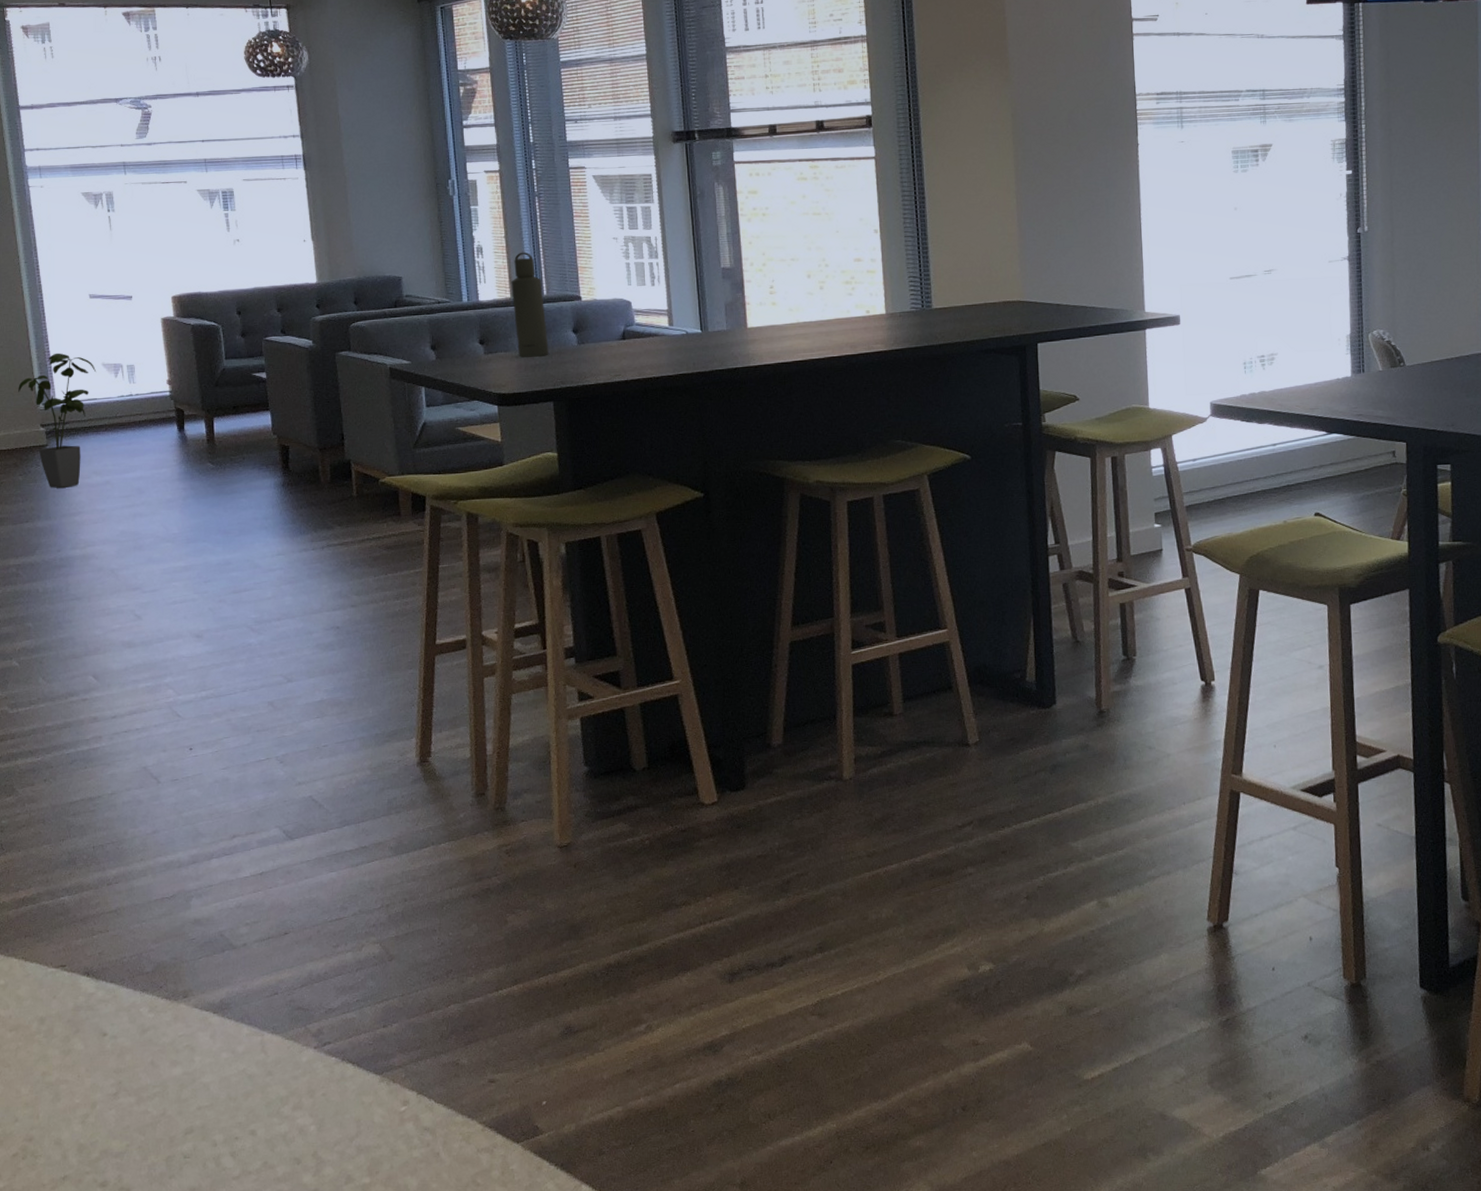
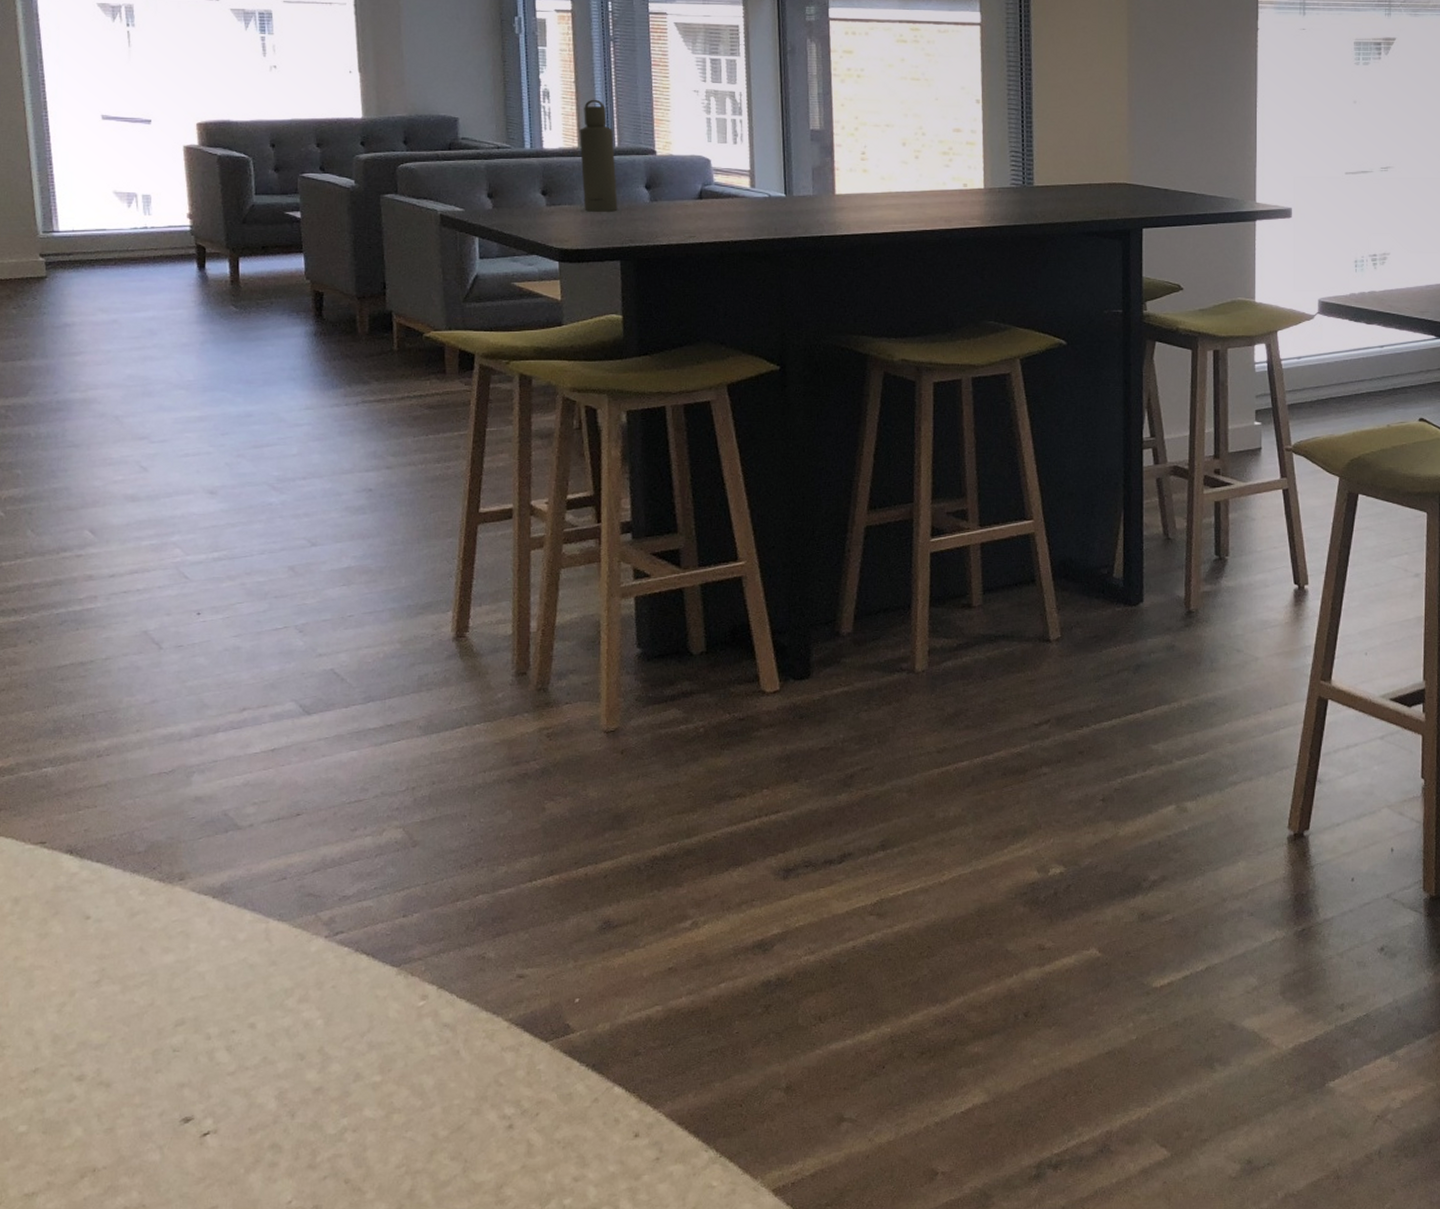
house plant: present [18,353,96,488] -> none [15,177,106,324]

